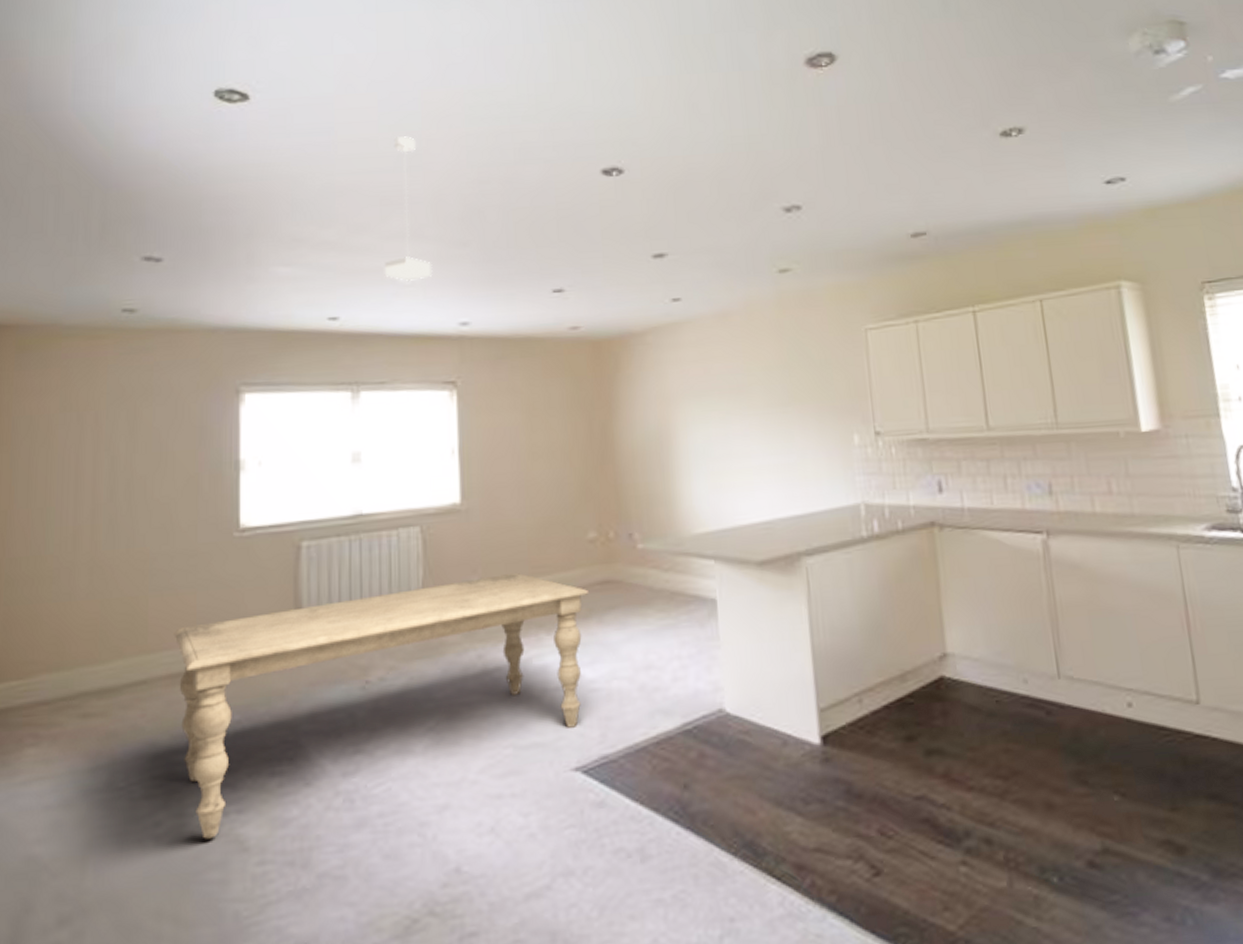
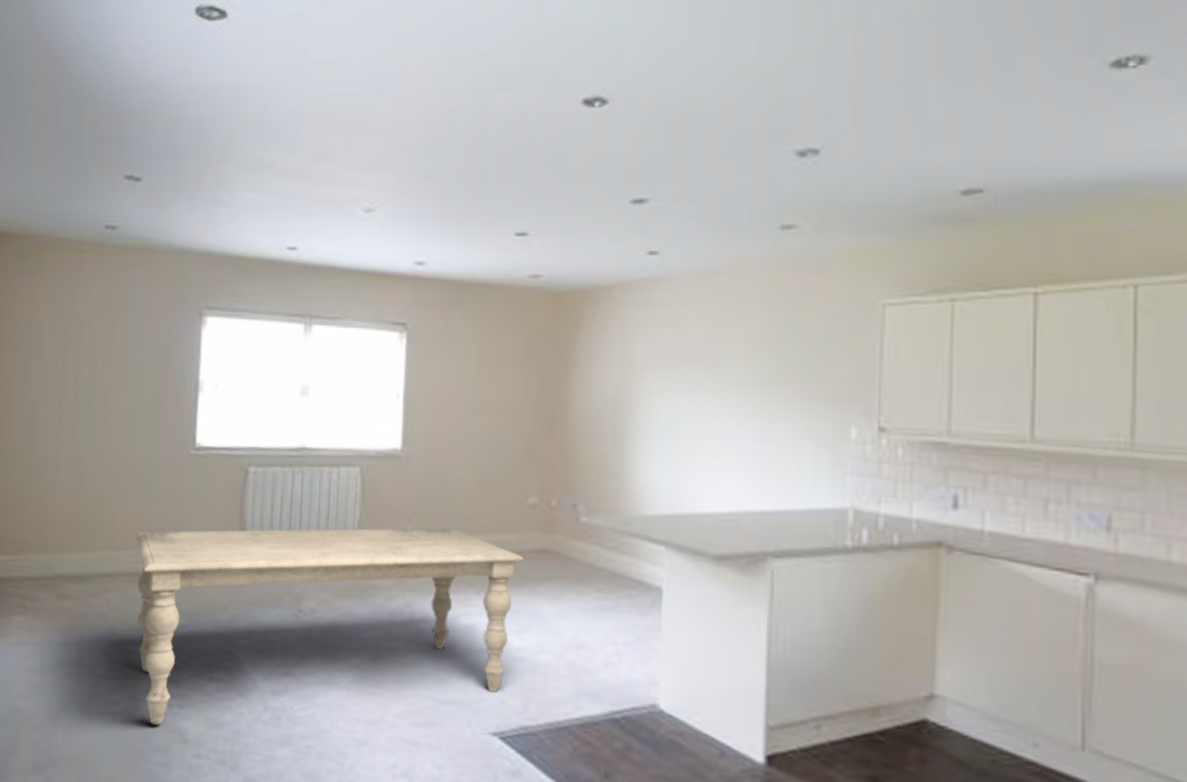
pendant lamp: present [385,136,433,282] -> none [345,58,393,215]

